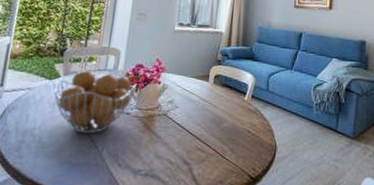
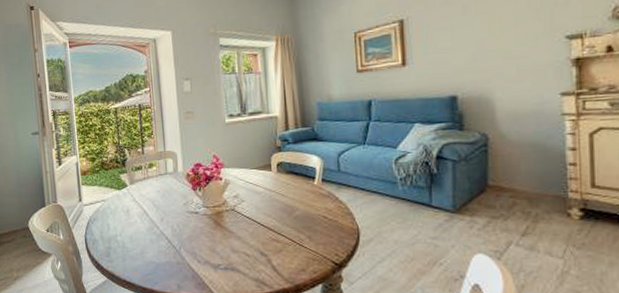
fruit basket: present [53,69,137,134] -> none [124,176,200,236]

